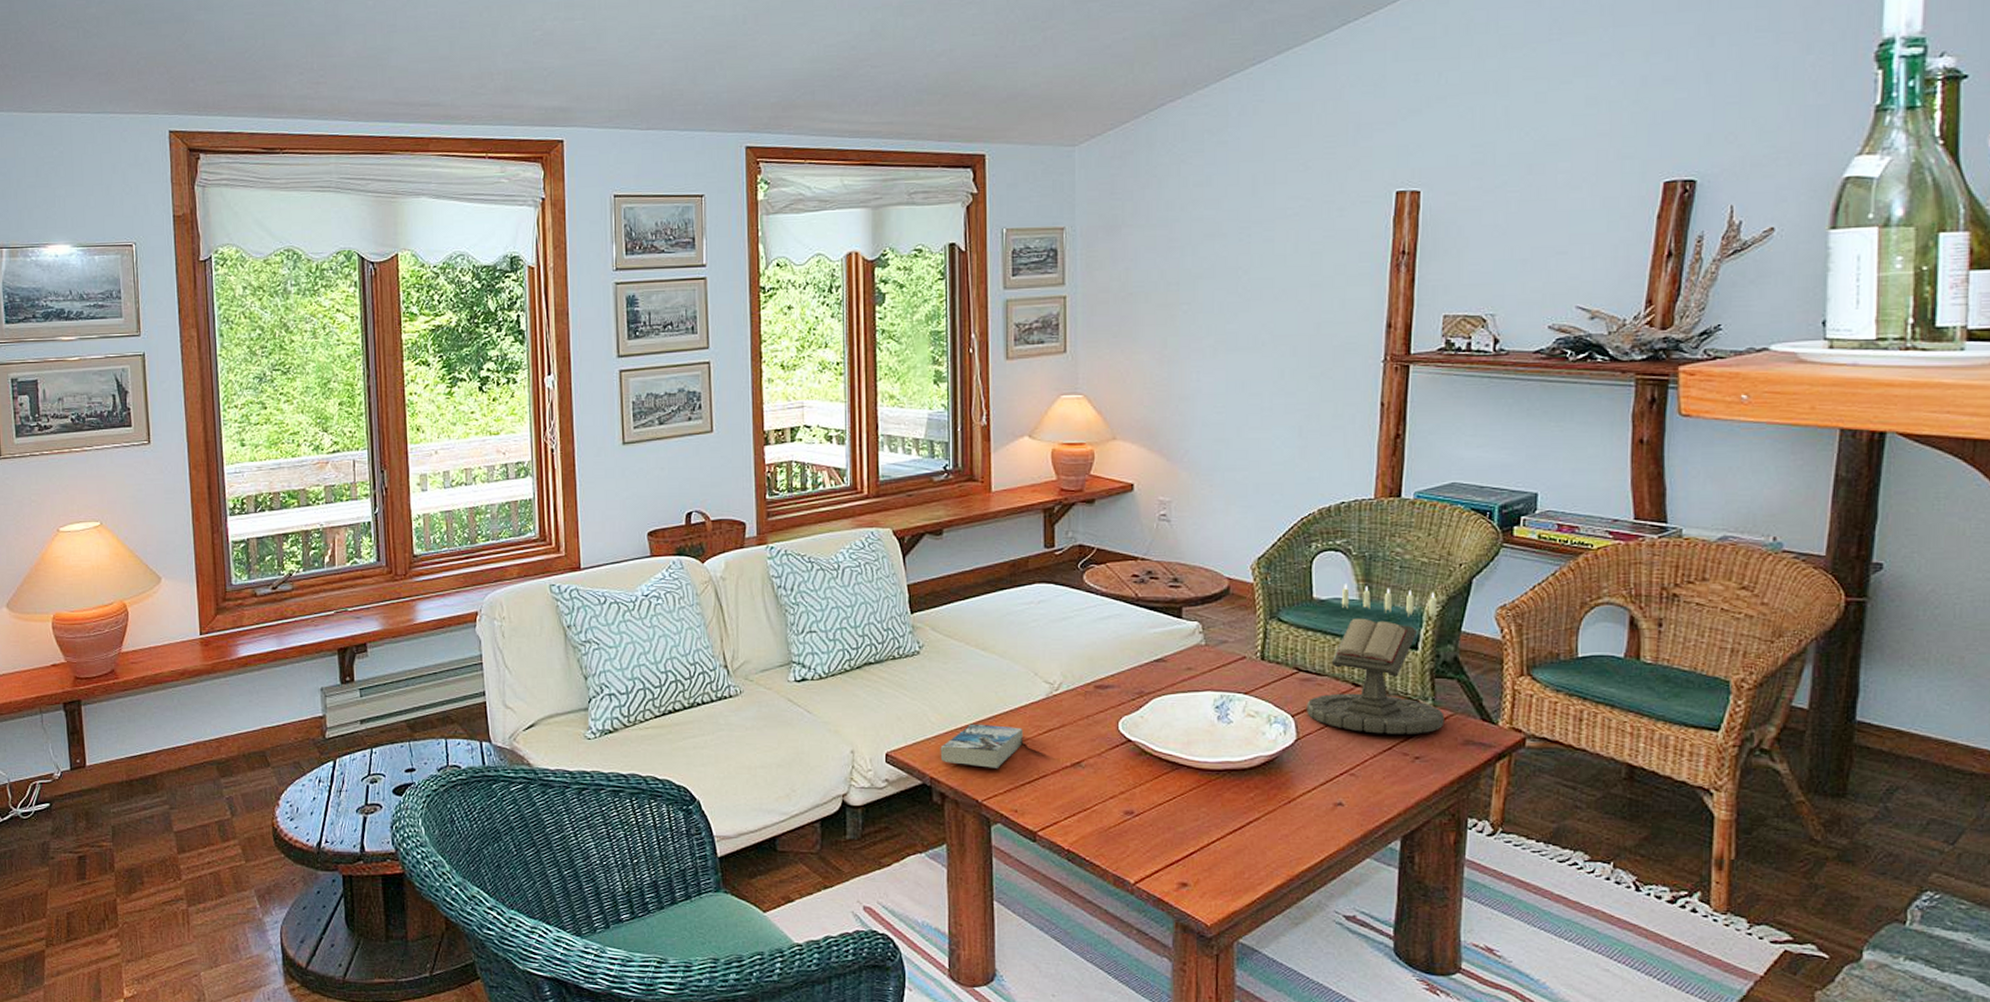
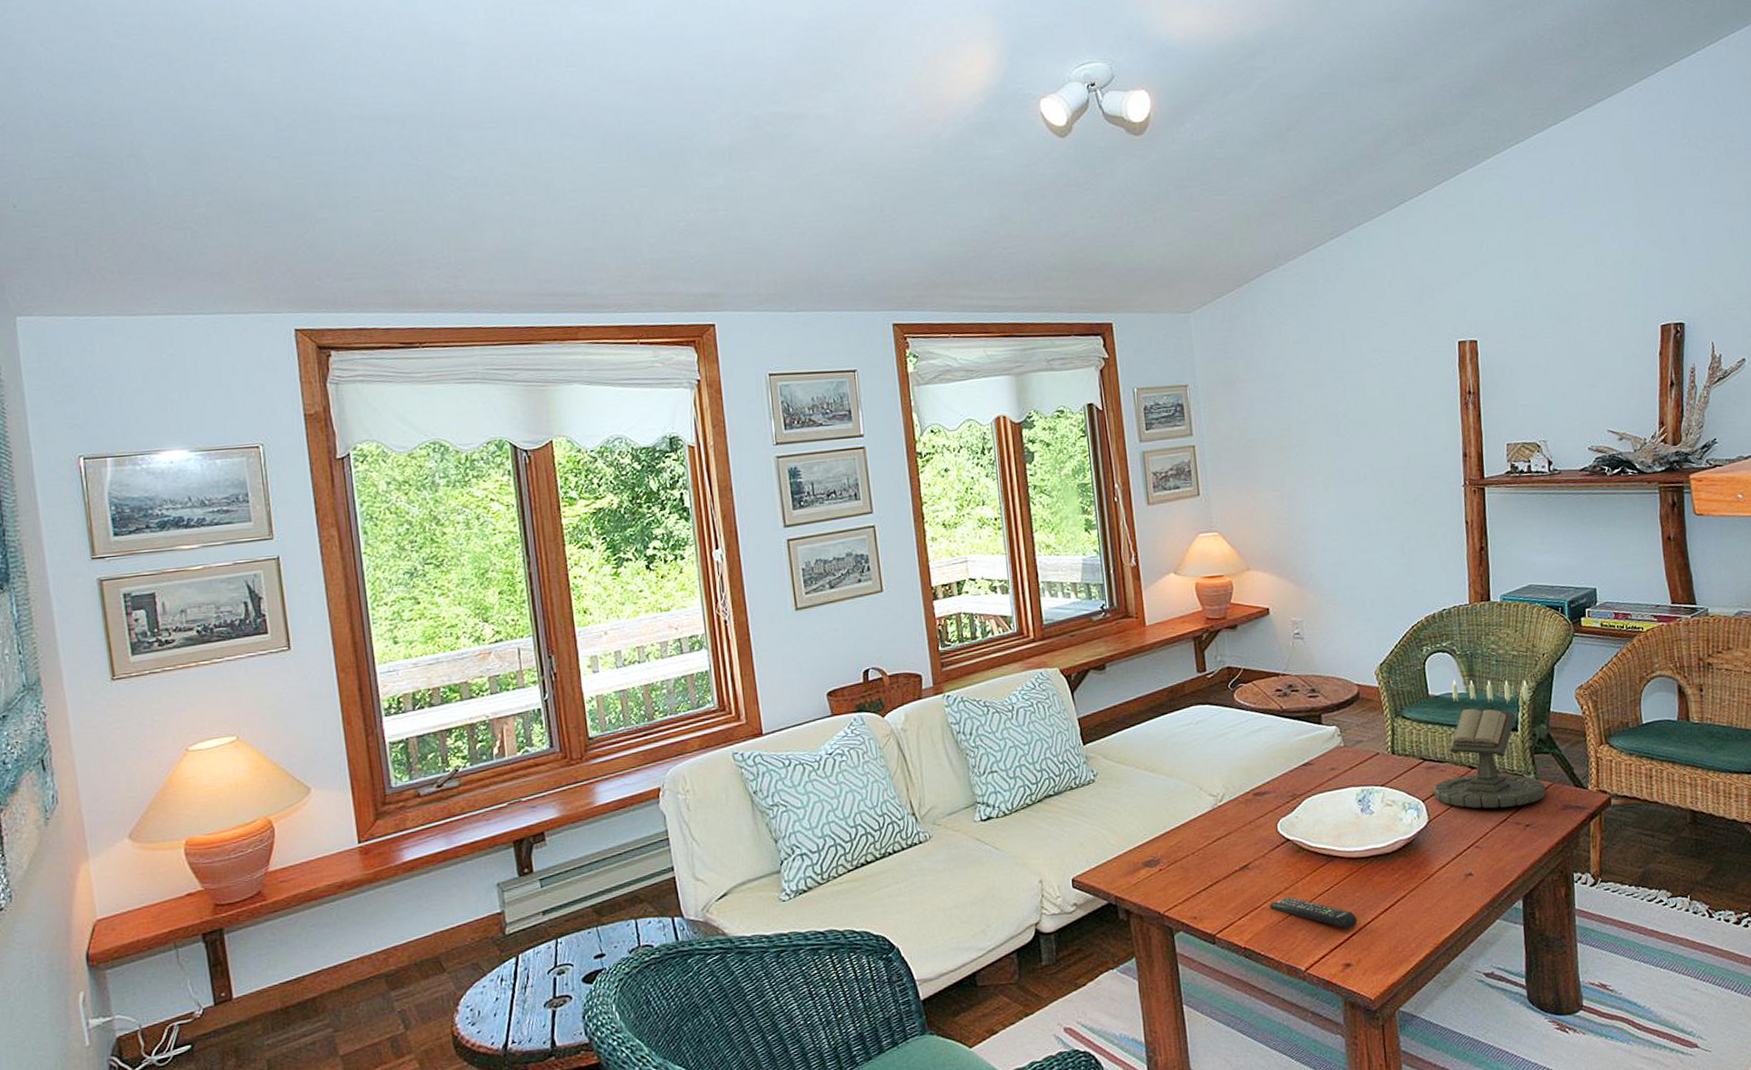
book: present [940,723,1023,768] -> none [1121,840,1195,881]
remote control: none [1101,801,1200,846] -> present [1270,896,1358,929]

